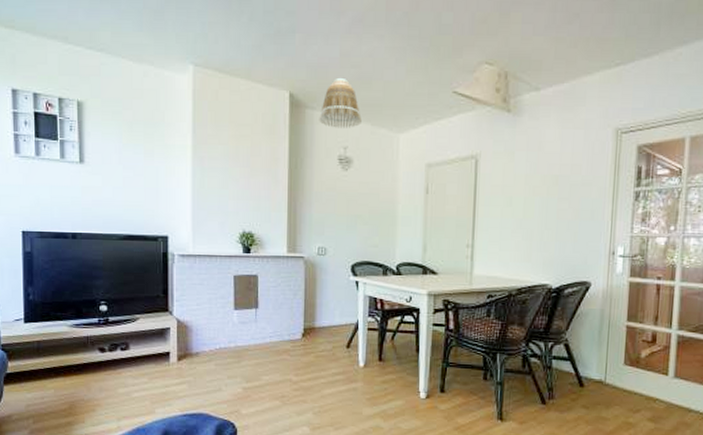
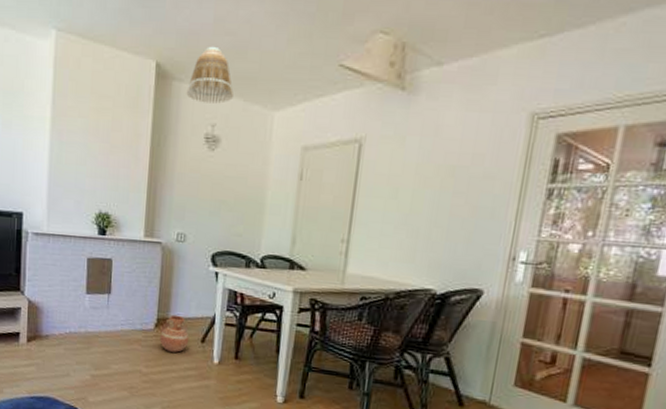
vase: none [307,323,335,359] -> present [159,314,189,353]

